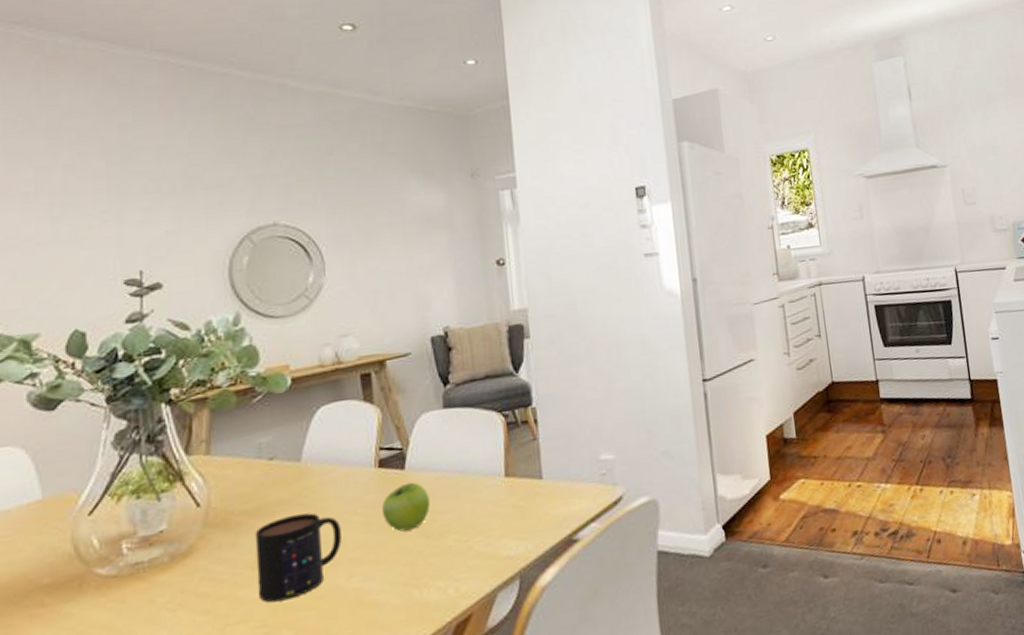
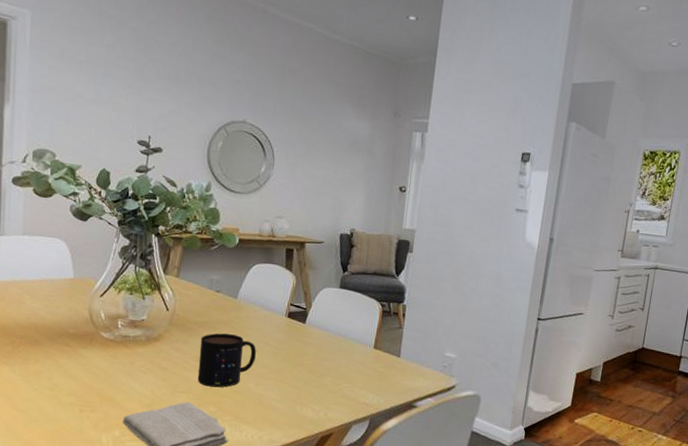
fruit: present [382,482,430,532] -> none [285,333,319,366]

